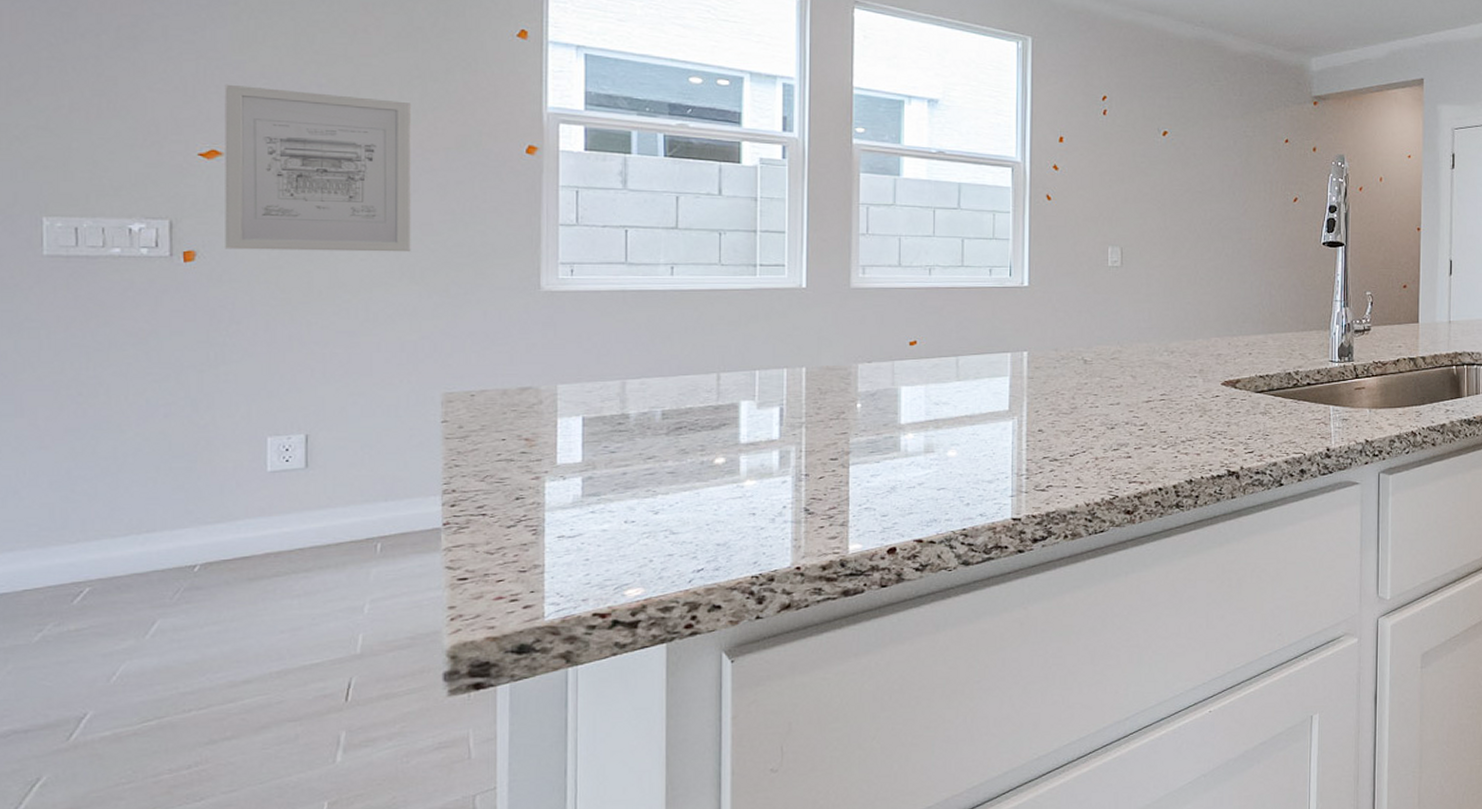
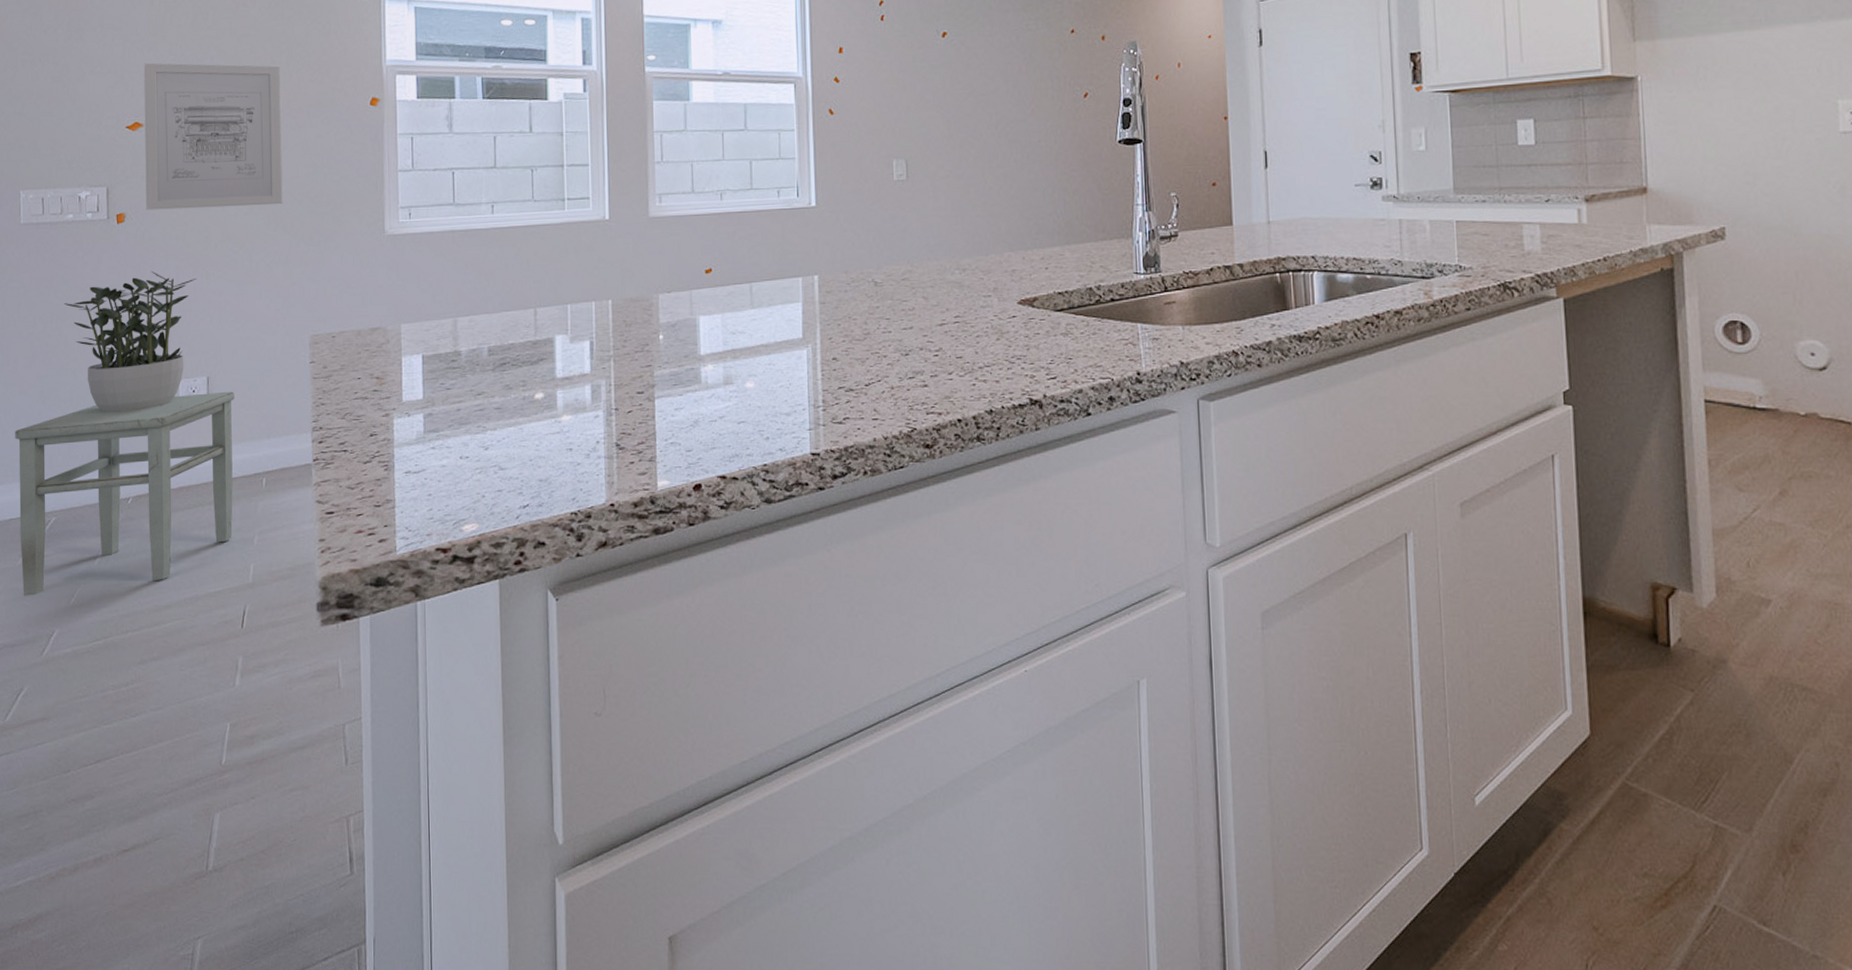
stool: none [32,450,342,676] -> present [15,391,235,596]
potted plant: none [106,317,293,472] -> present [64,271,196,413]

